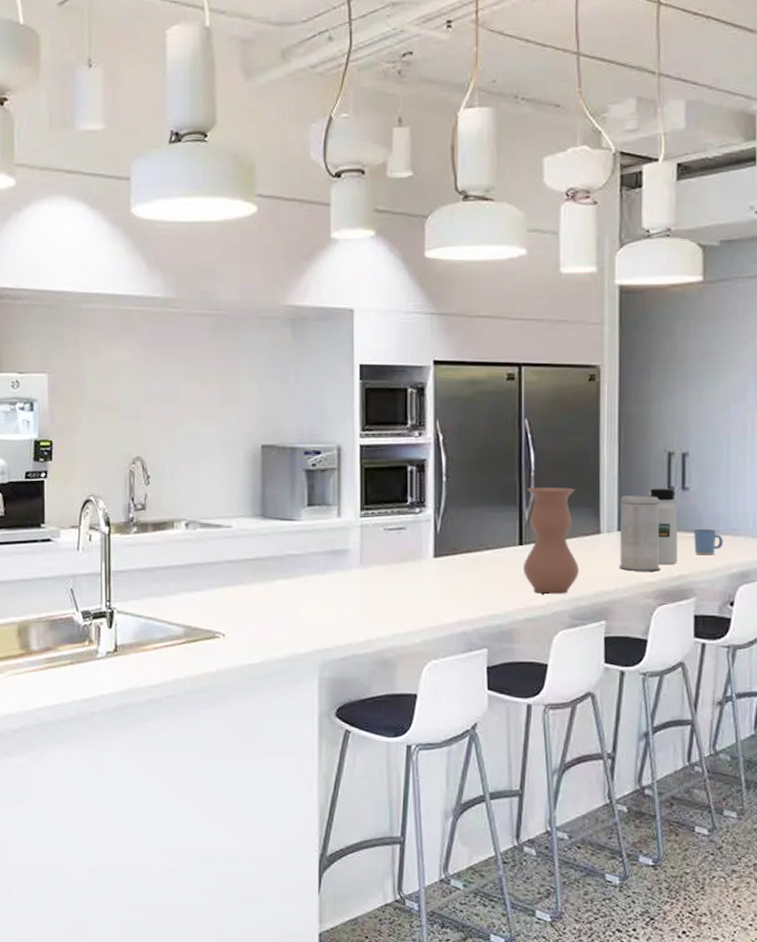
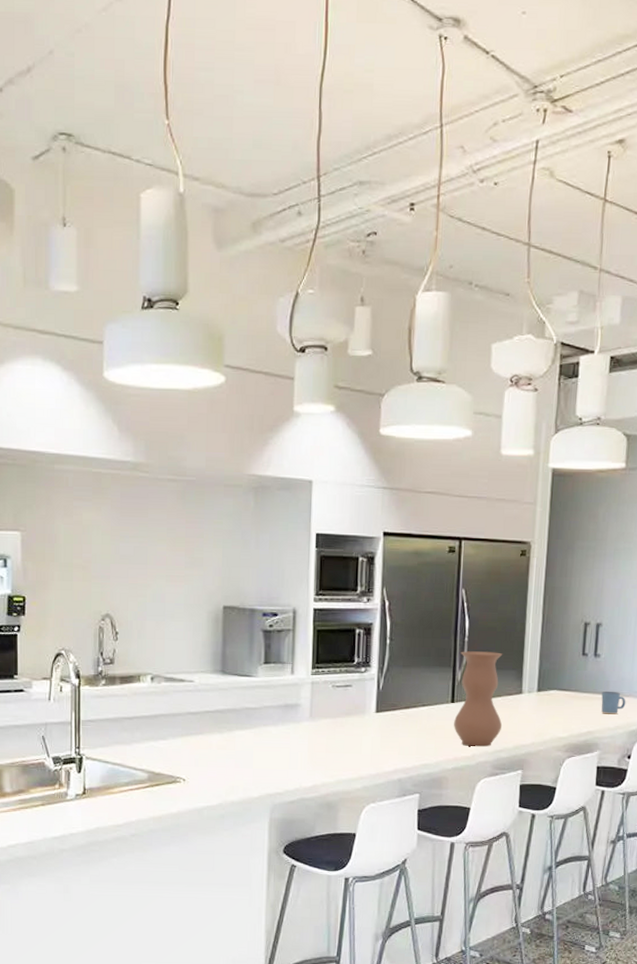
canister: present [618,495,660,571] -> none [536,660,575,728]
water bottle: present [649,488,678,564] -> none [565,654,590,721]

